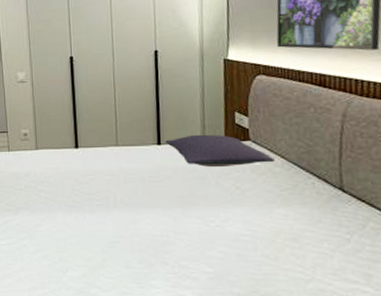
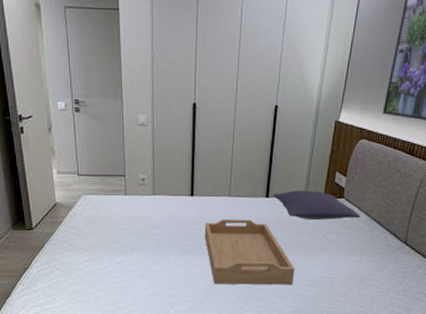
serving tray: none [93,170,206,246] -> present [204,219,295,285]

